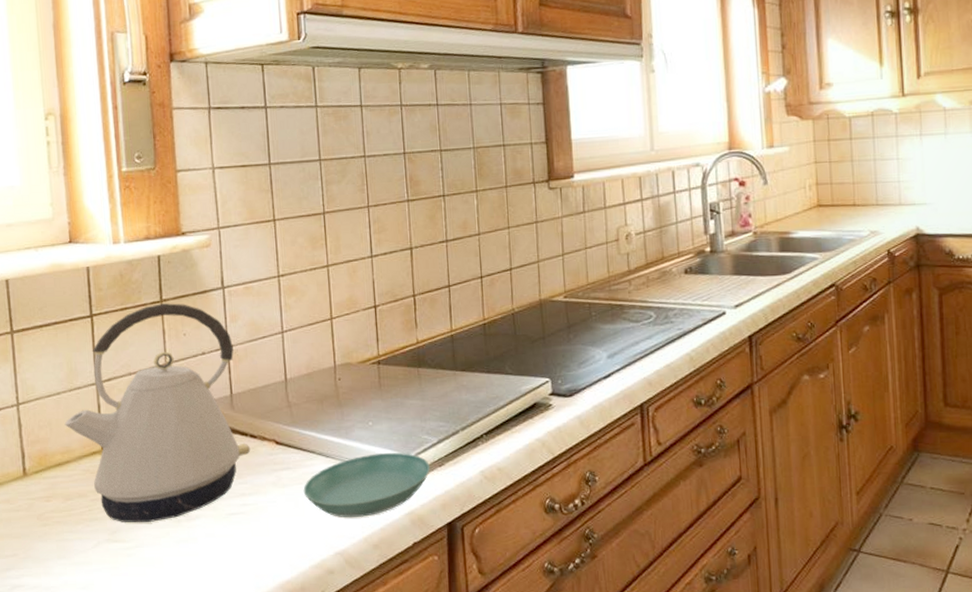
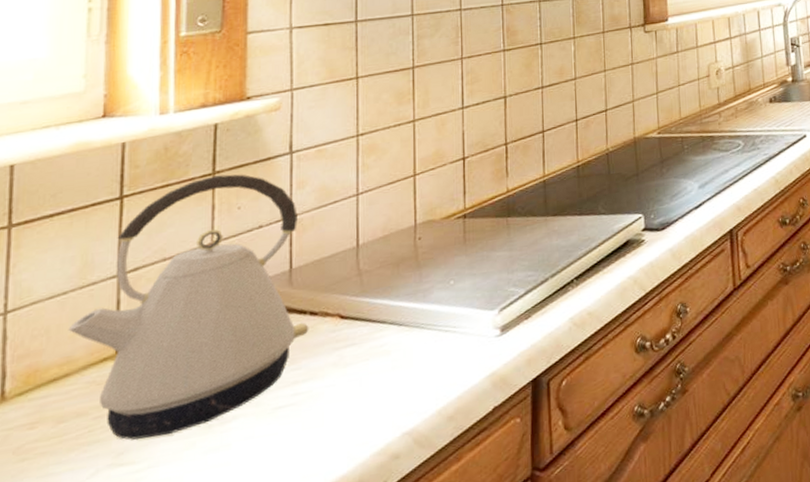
saucer: present [303,453,430,517] -> none [369,309,515,392]

